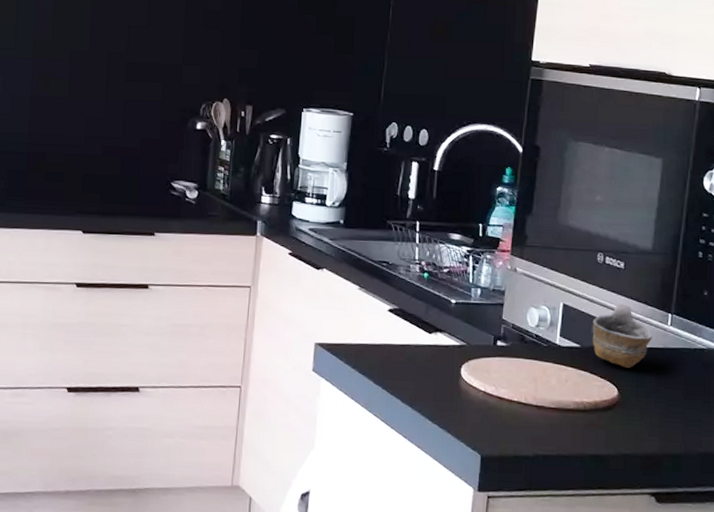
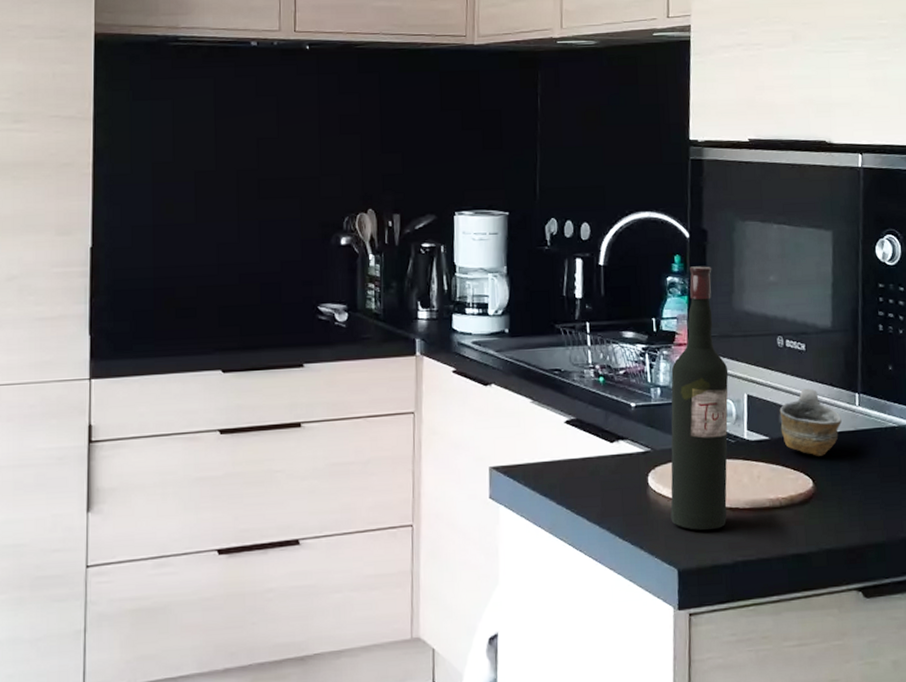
wine bottle: none [479,179,547,423] -> present [670,266,729,530]

